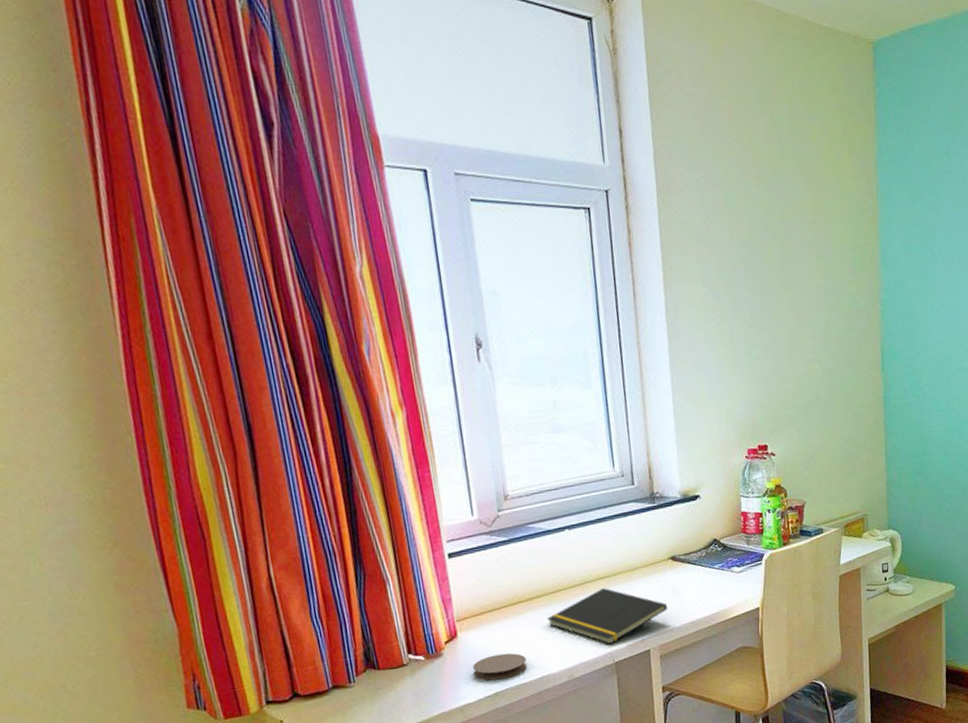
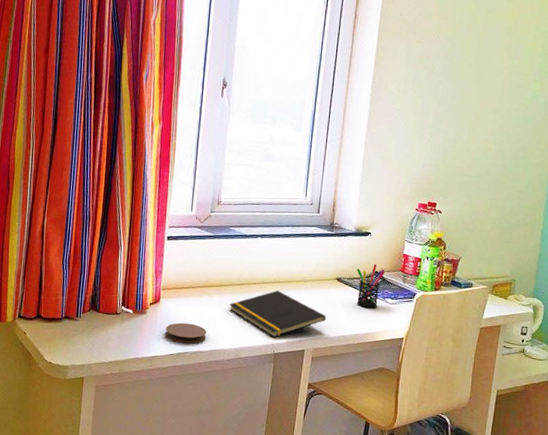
pen holder: none [691,530,724,584] -> present [356,264,385,308]

